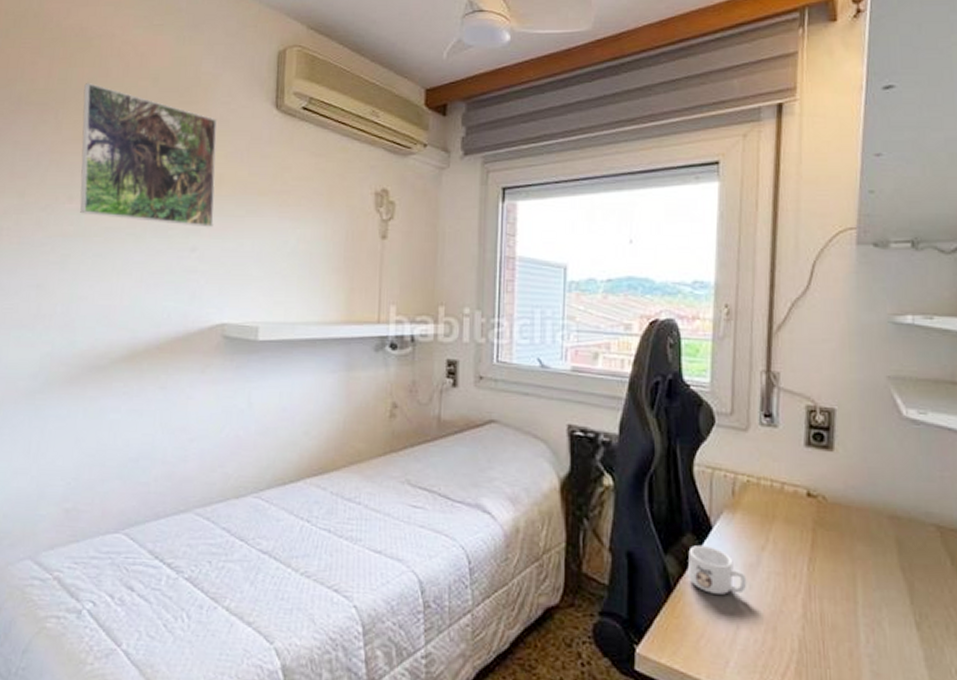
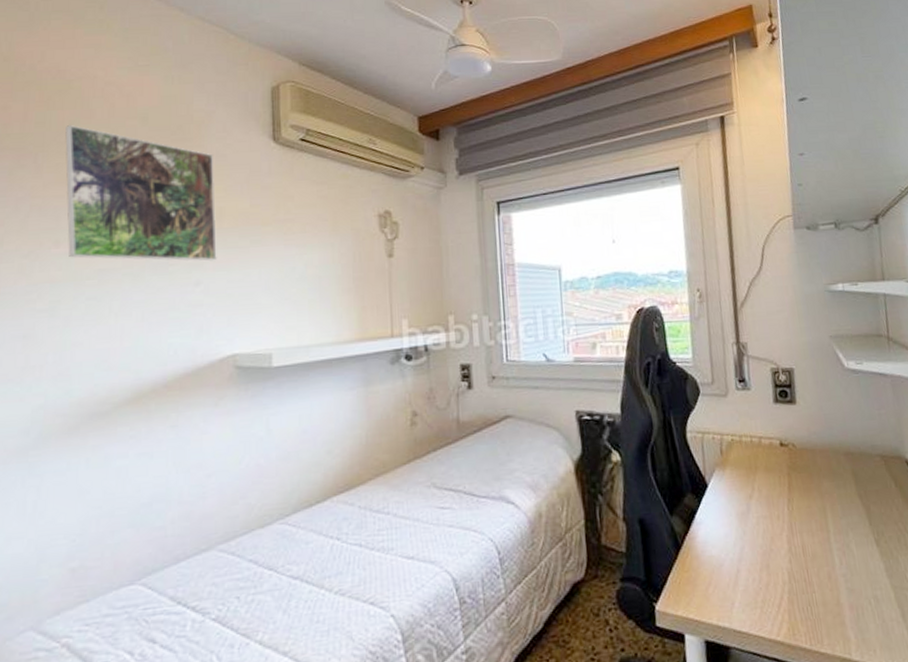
mug: present [688,545,747,595] -> none [690,502,742,545]

